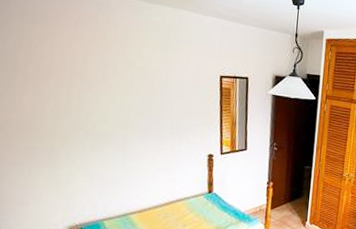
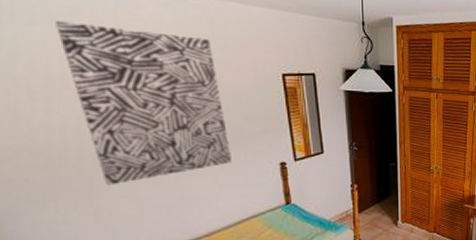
wall art: none [51,20,169,159] -> present [56,21,233,186]

